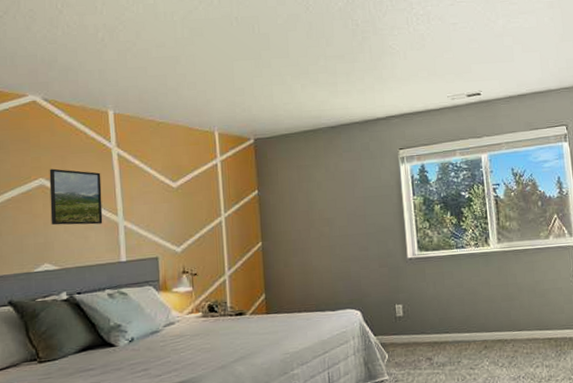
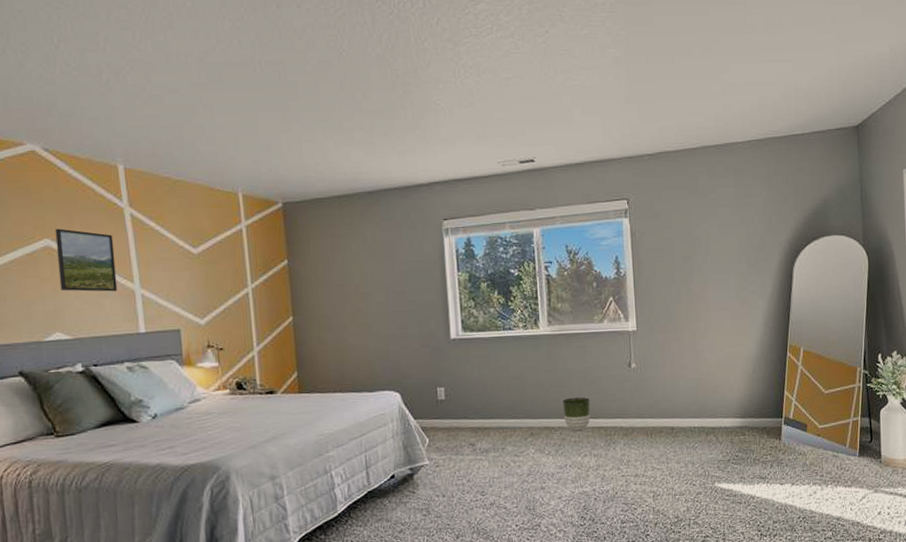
planter: none [513,309,541,343] -> present [562,397,591,431]

